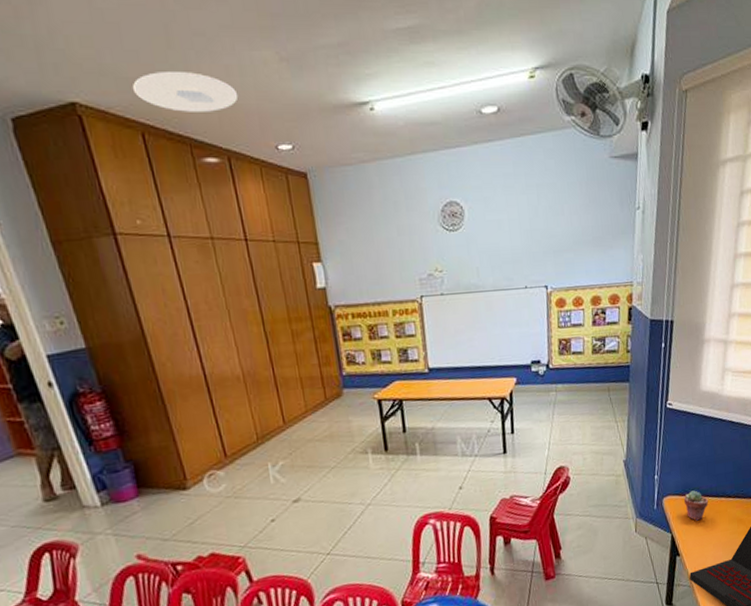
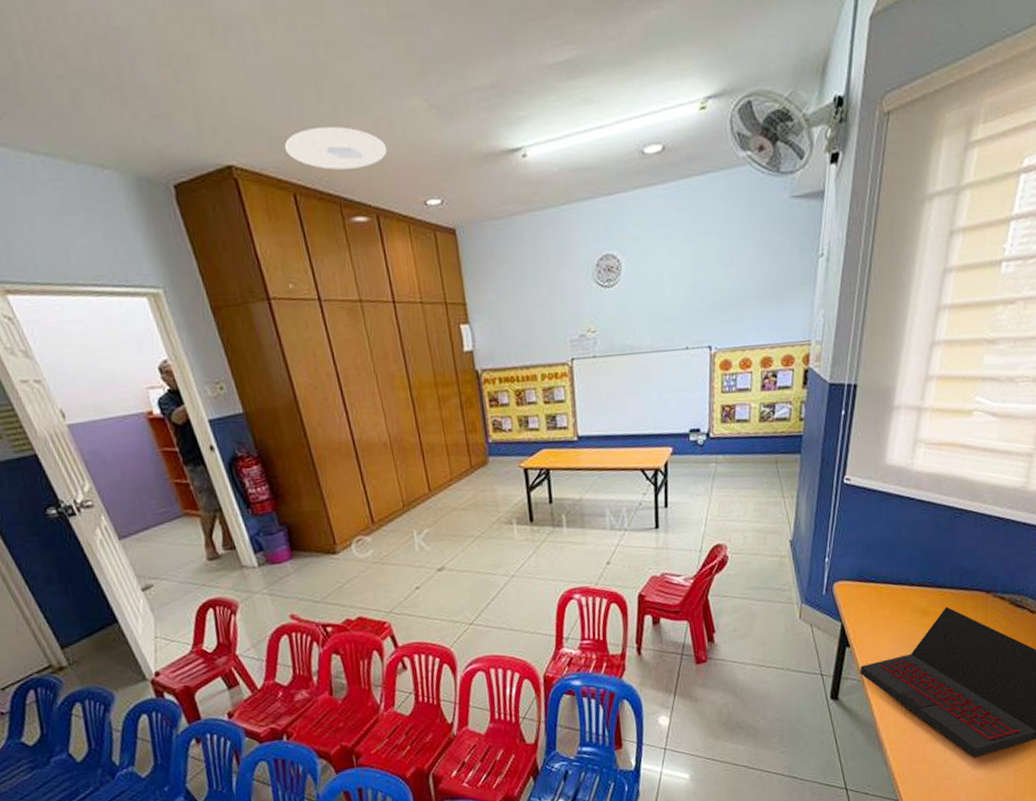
potted succulent: present [683,490,708,521] -> none [858,576,887,610]

